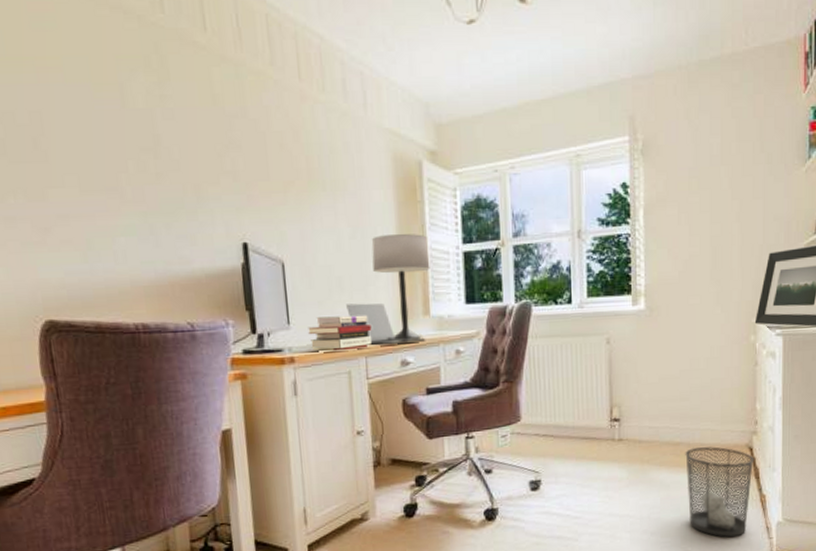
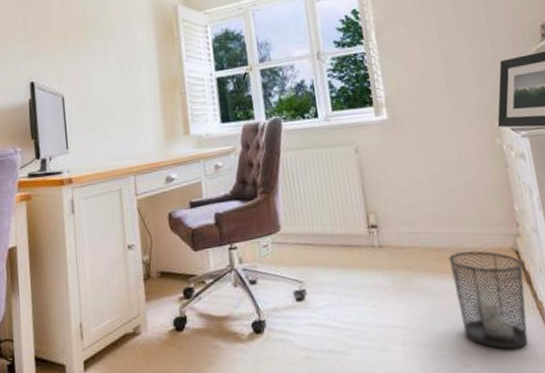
books: present [308,315,372,352] -> none [84,137,139,172]
laptop: present [346,303,426,347] -> none [116,127,188,166]
table lamp: present [371,234,430,340] -> none [136,65,188,159]

